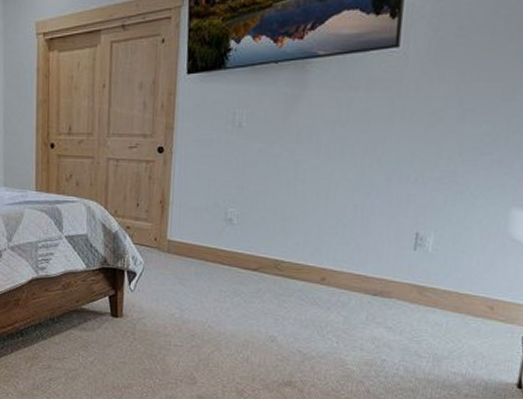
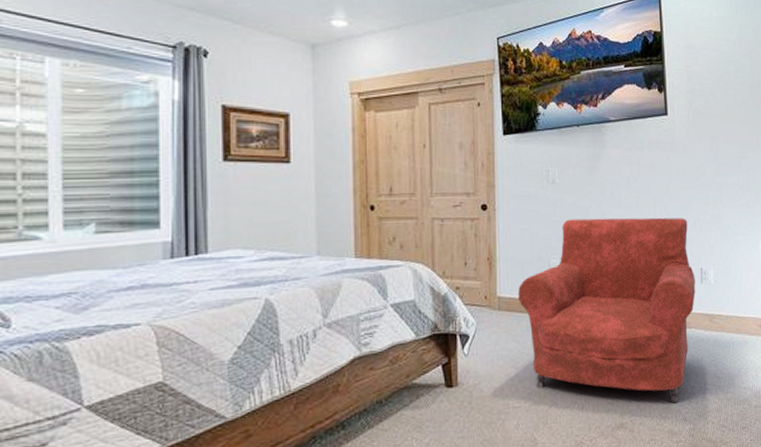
armchair: none [189,167,407,373] -> present [518,217,696,403]

